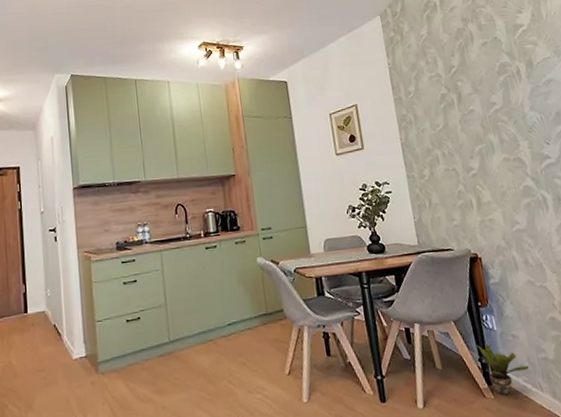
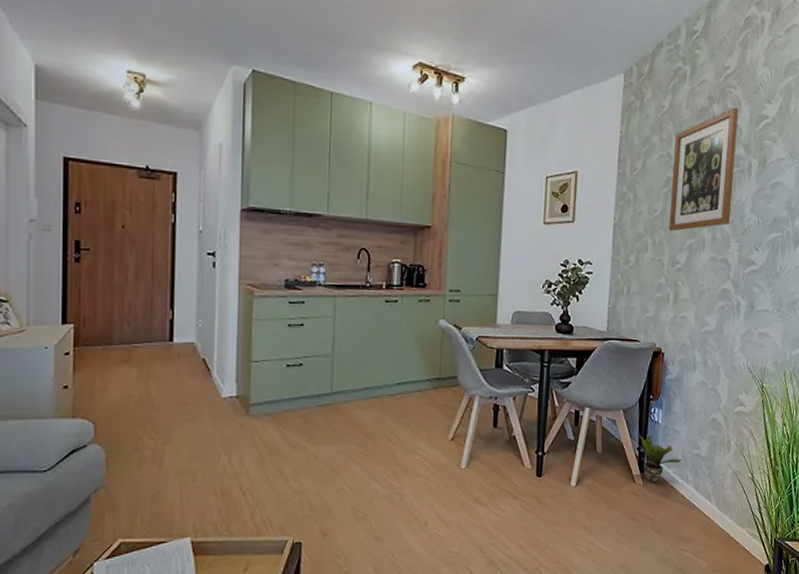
wall art: none [440,23,513,142] -> present [669,107,739,232]

